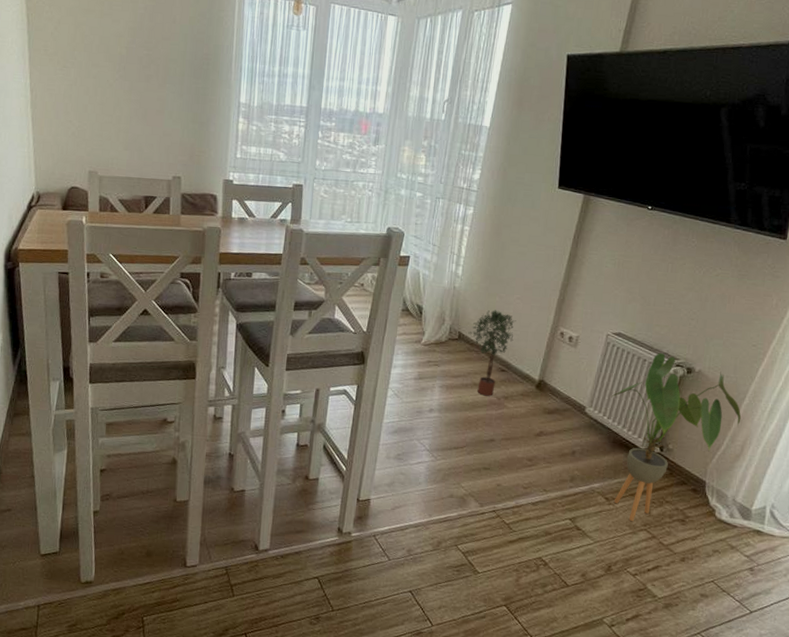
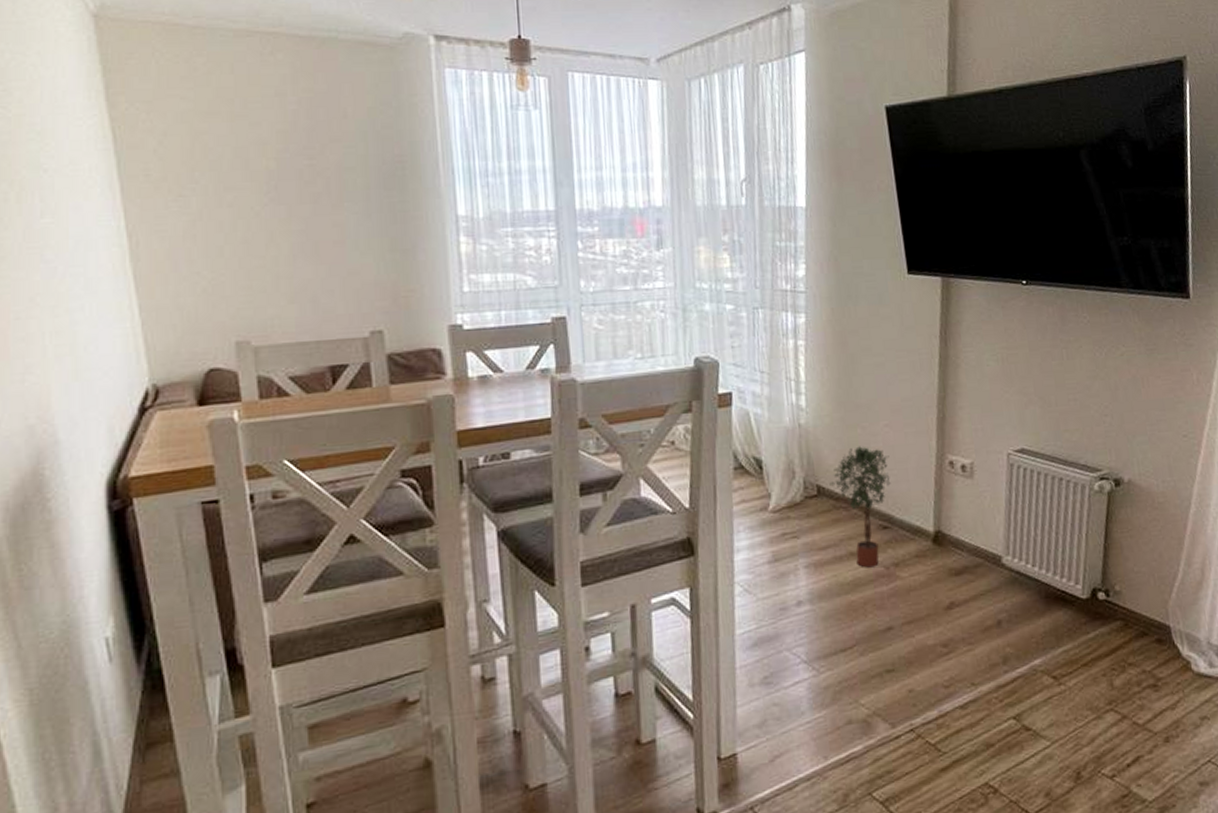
house plant: present [611,353,742,521] -> none [1030,466,1193,702]

